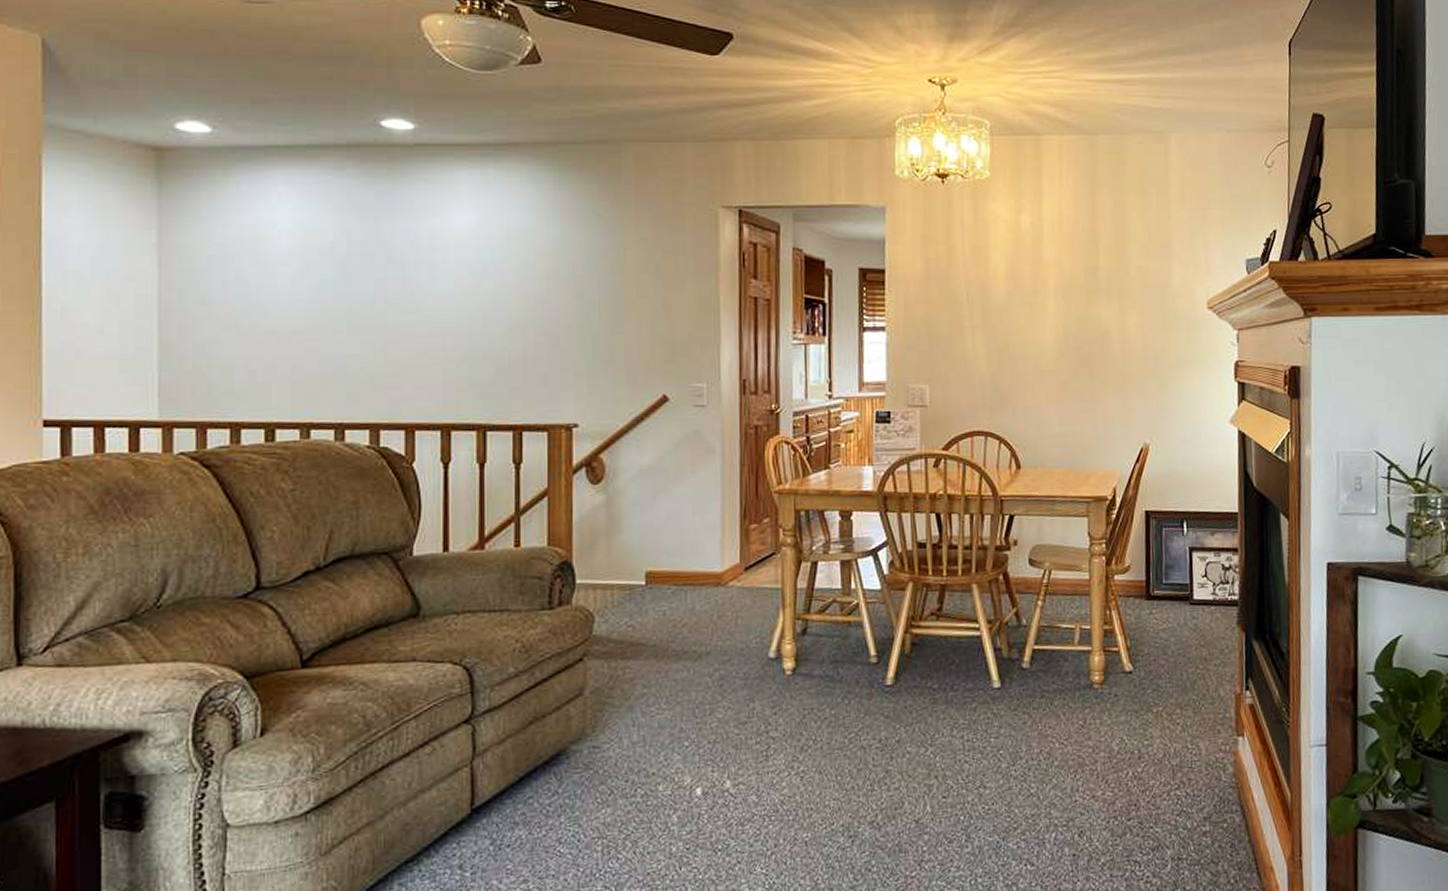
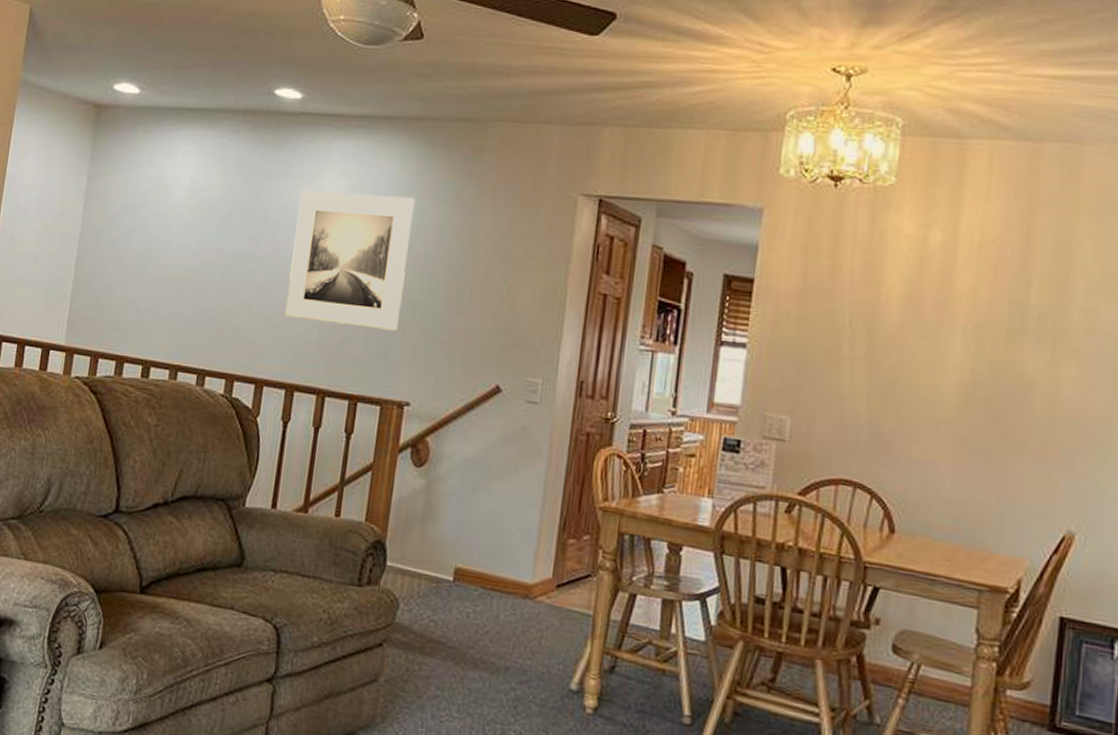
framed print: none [428,223,556,357] -> present [285,190,416,331]

